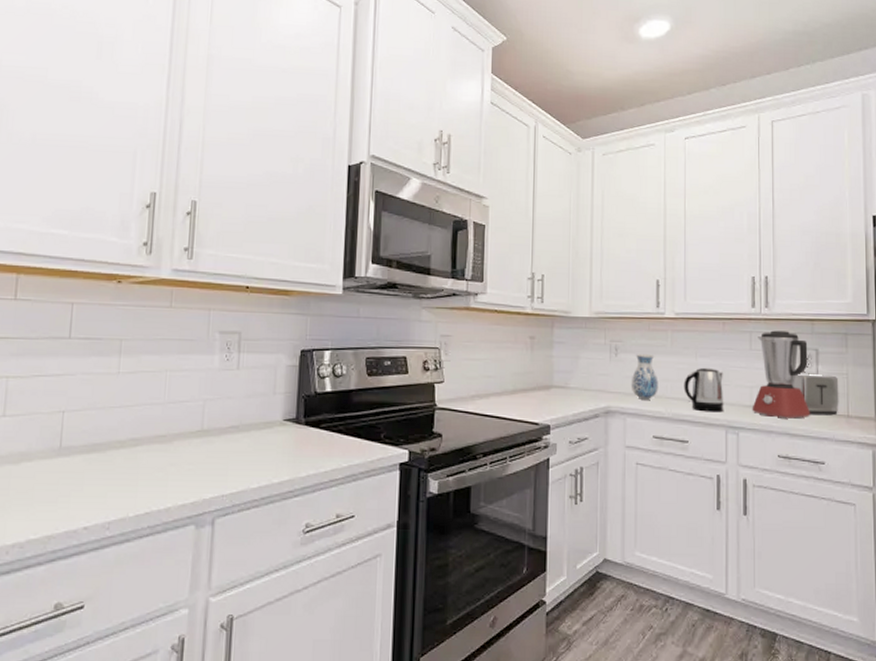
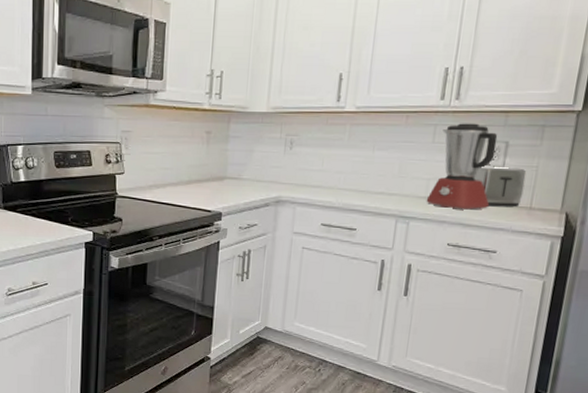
vase: present [631,354,659,400] -> none [303,147,332,190]
kettle: present [684,367,724,413] -> none [357,160,400,203]

